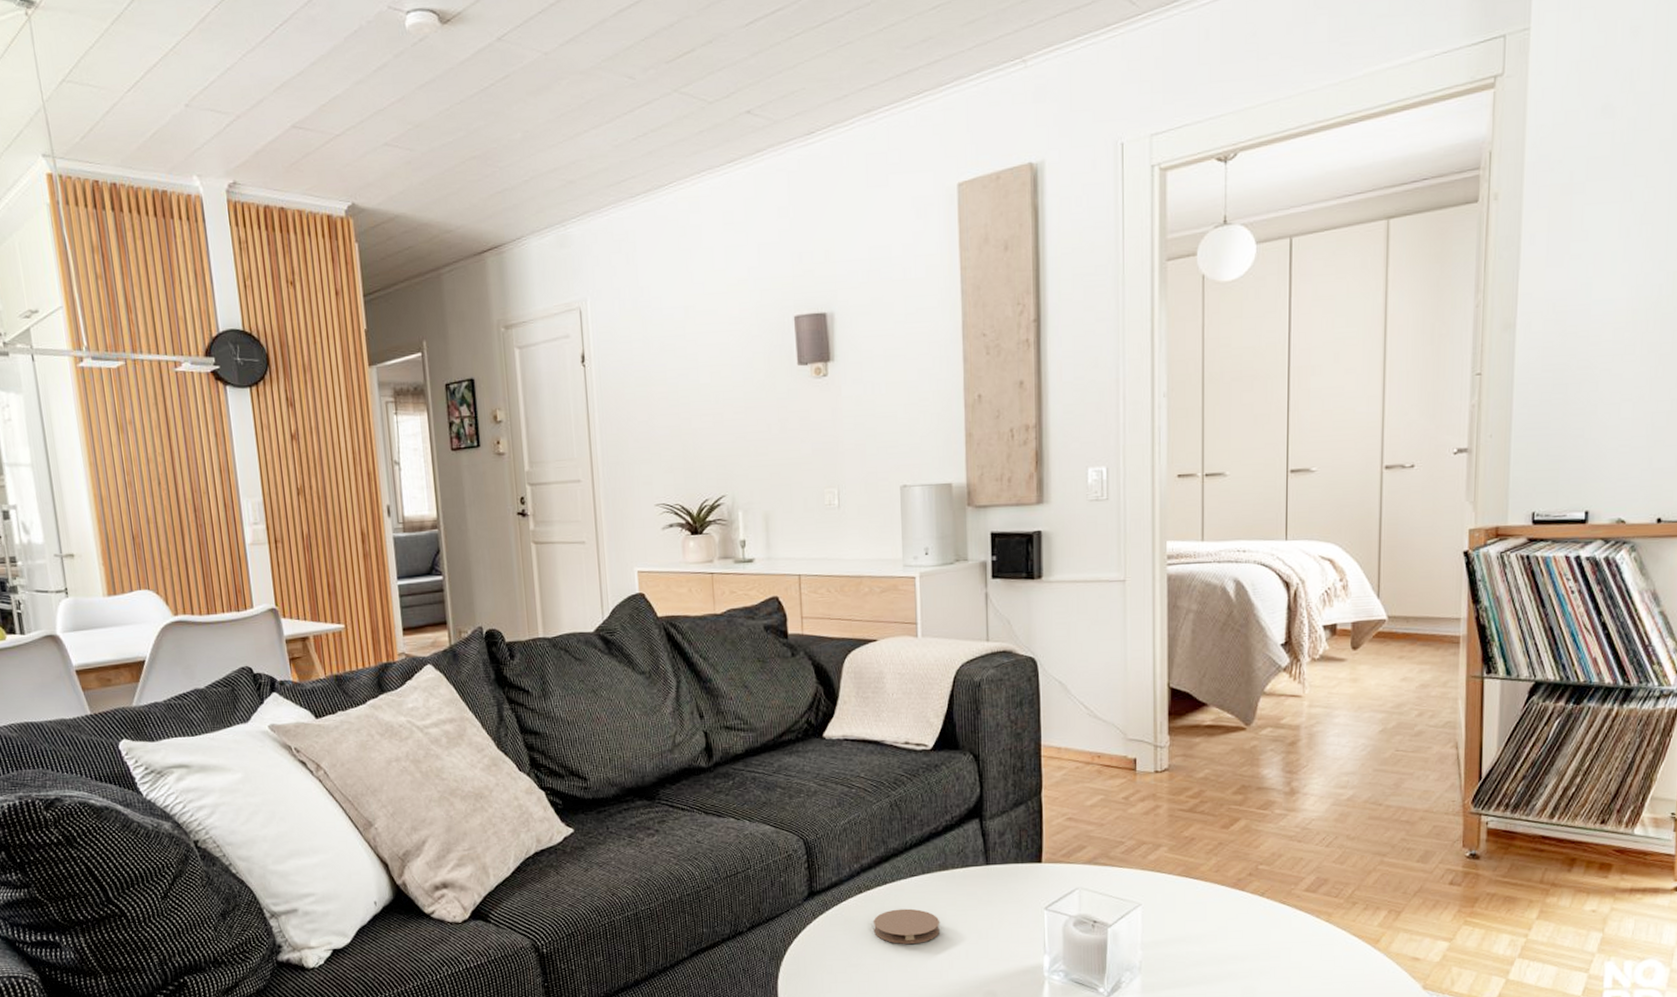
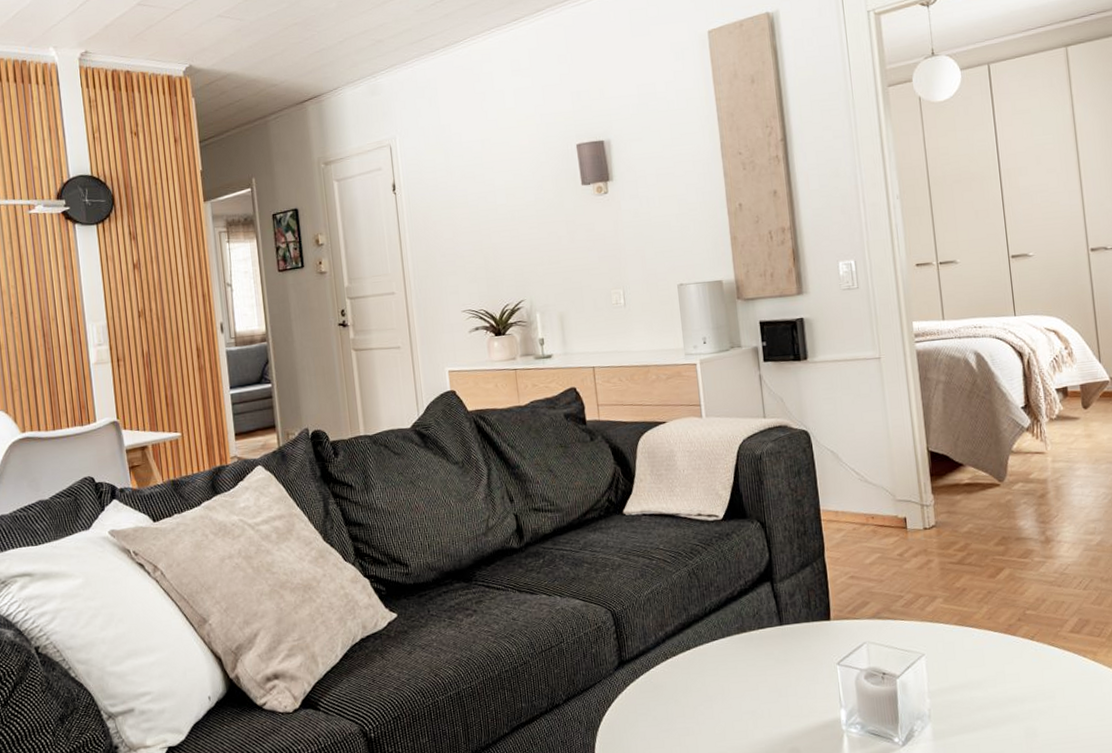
coaster: present [872,908,941,944] -> none [680,671,744,707]

